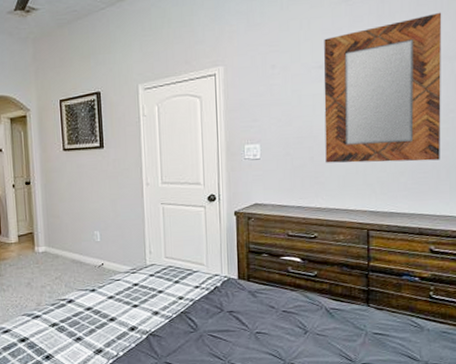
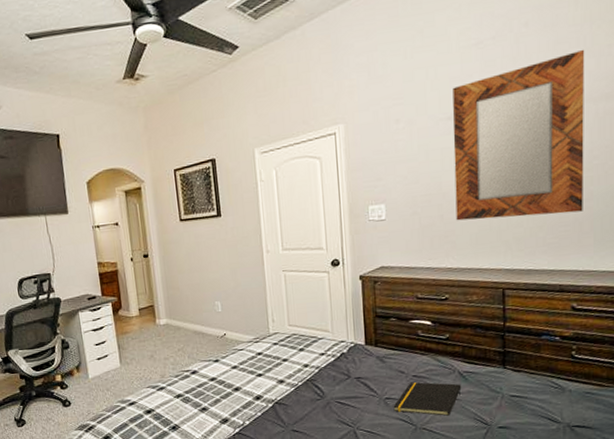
notepad: none [263,317,328,352] -> present [393,382,462,416]

